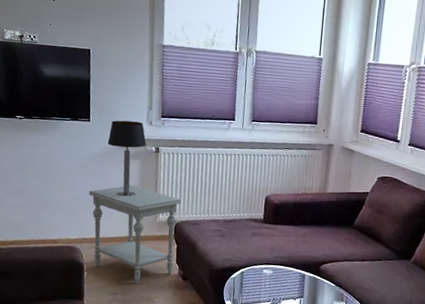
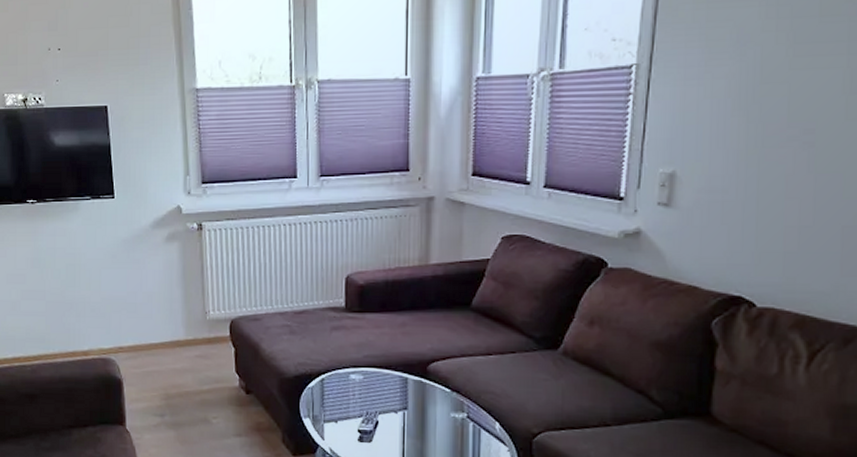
side table: present [88,185,182,284] -> none [120,275,236,402]
table lamp: present [107,120,146,197] -> none [138,192,185,291]

